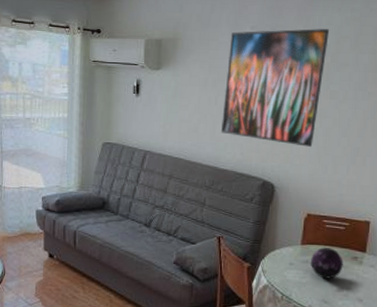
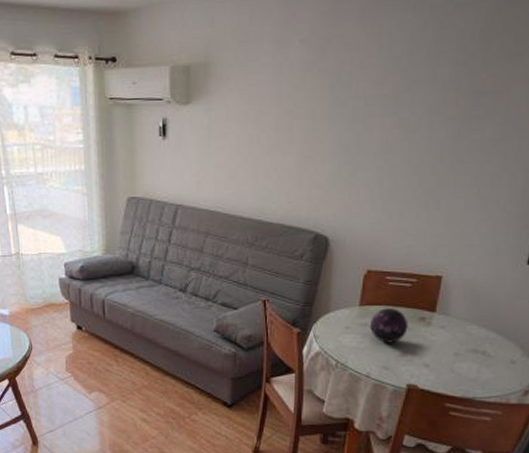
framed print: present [221,29,329,147] -> none [265,36,400,190]

